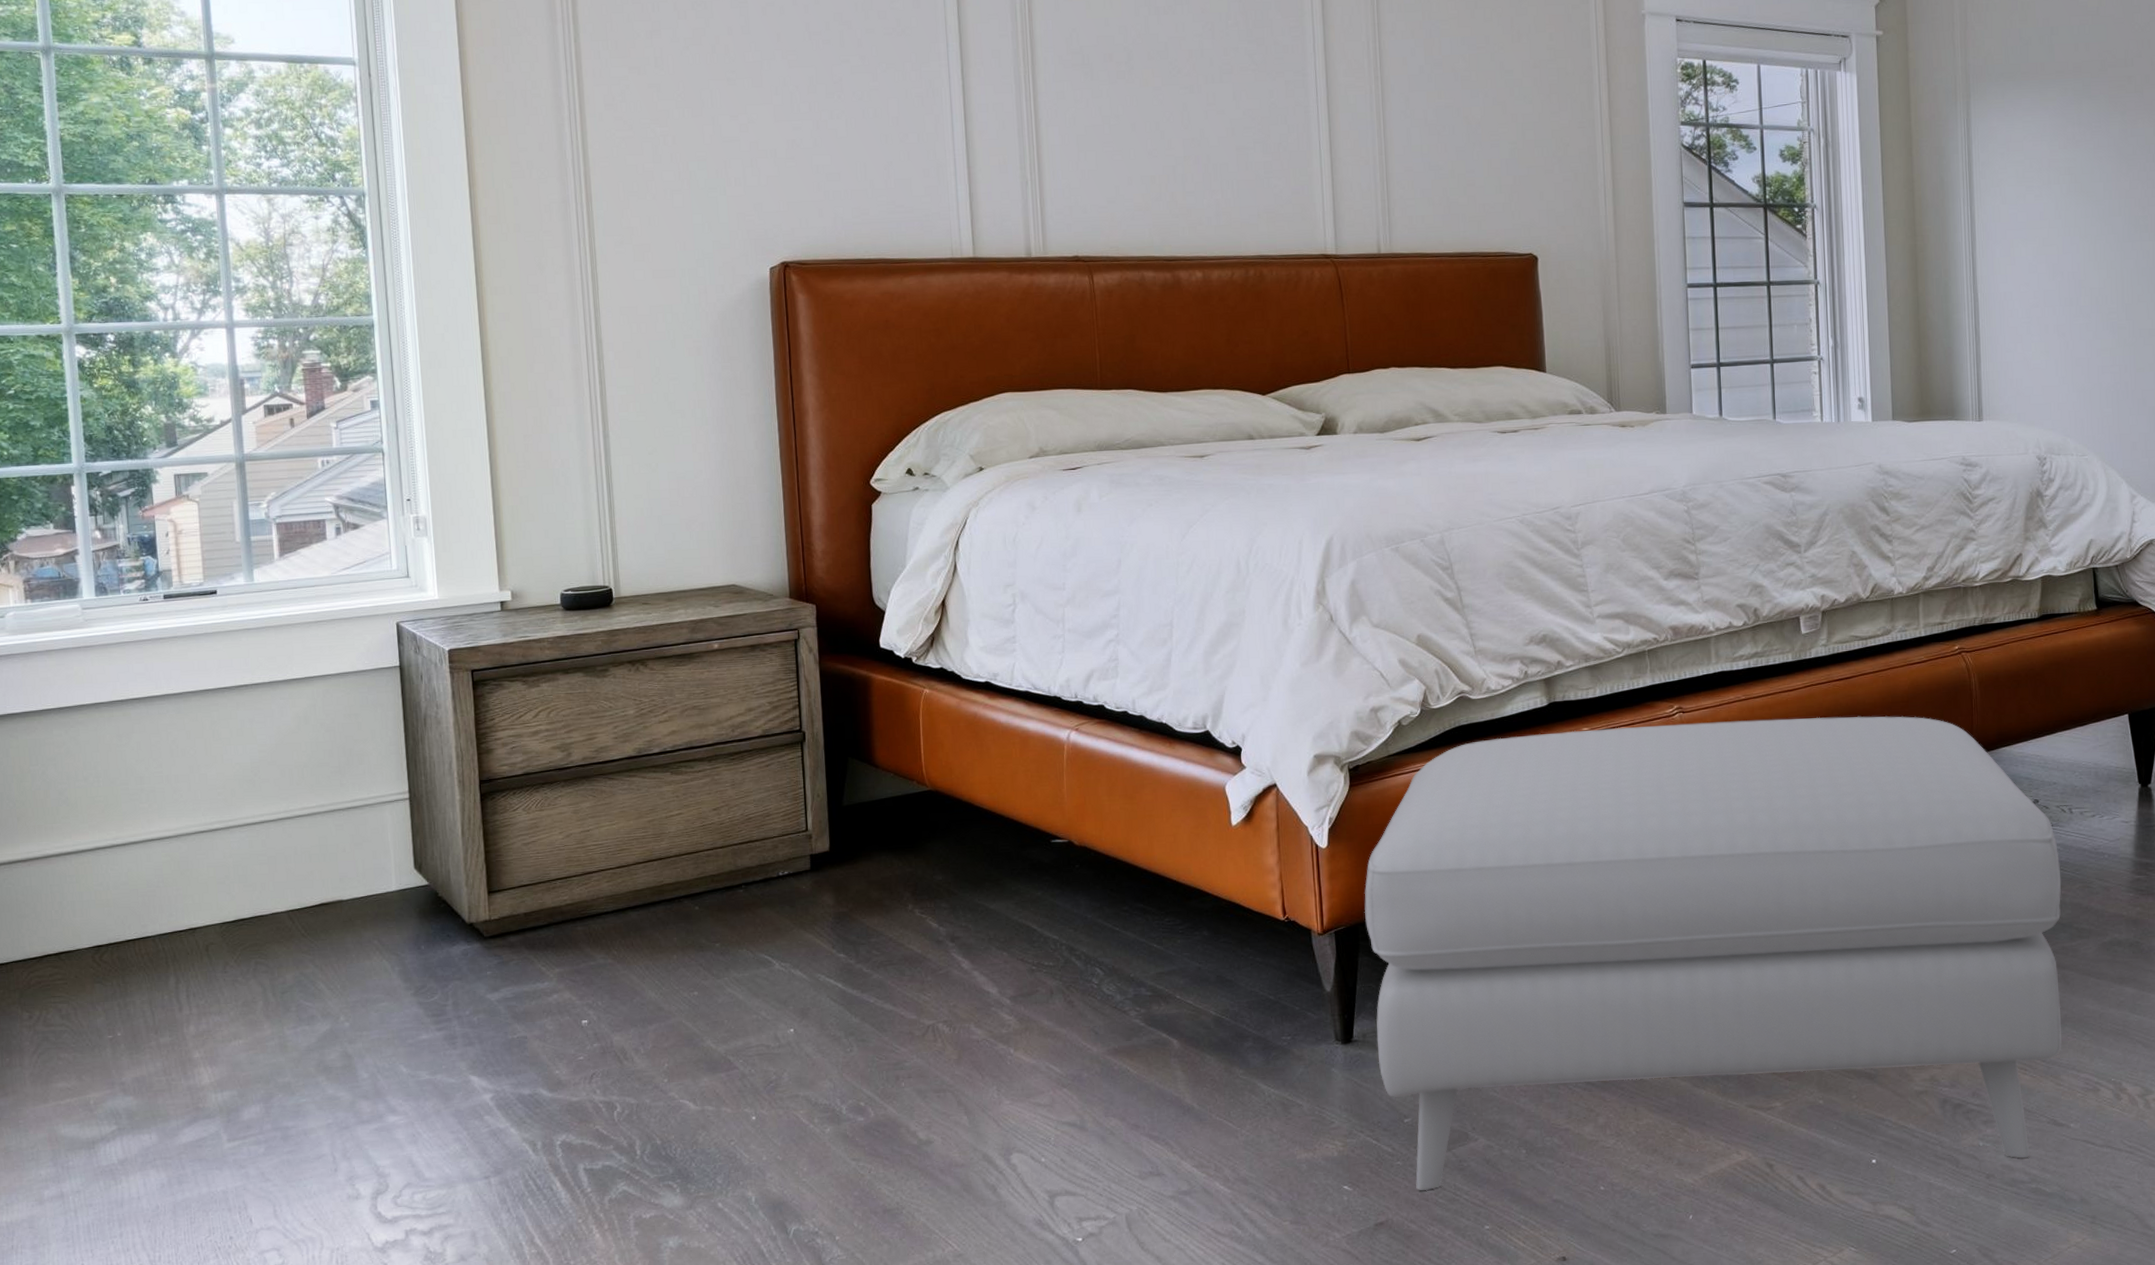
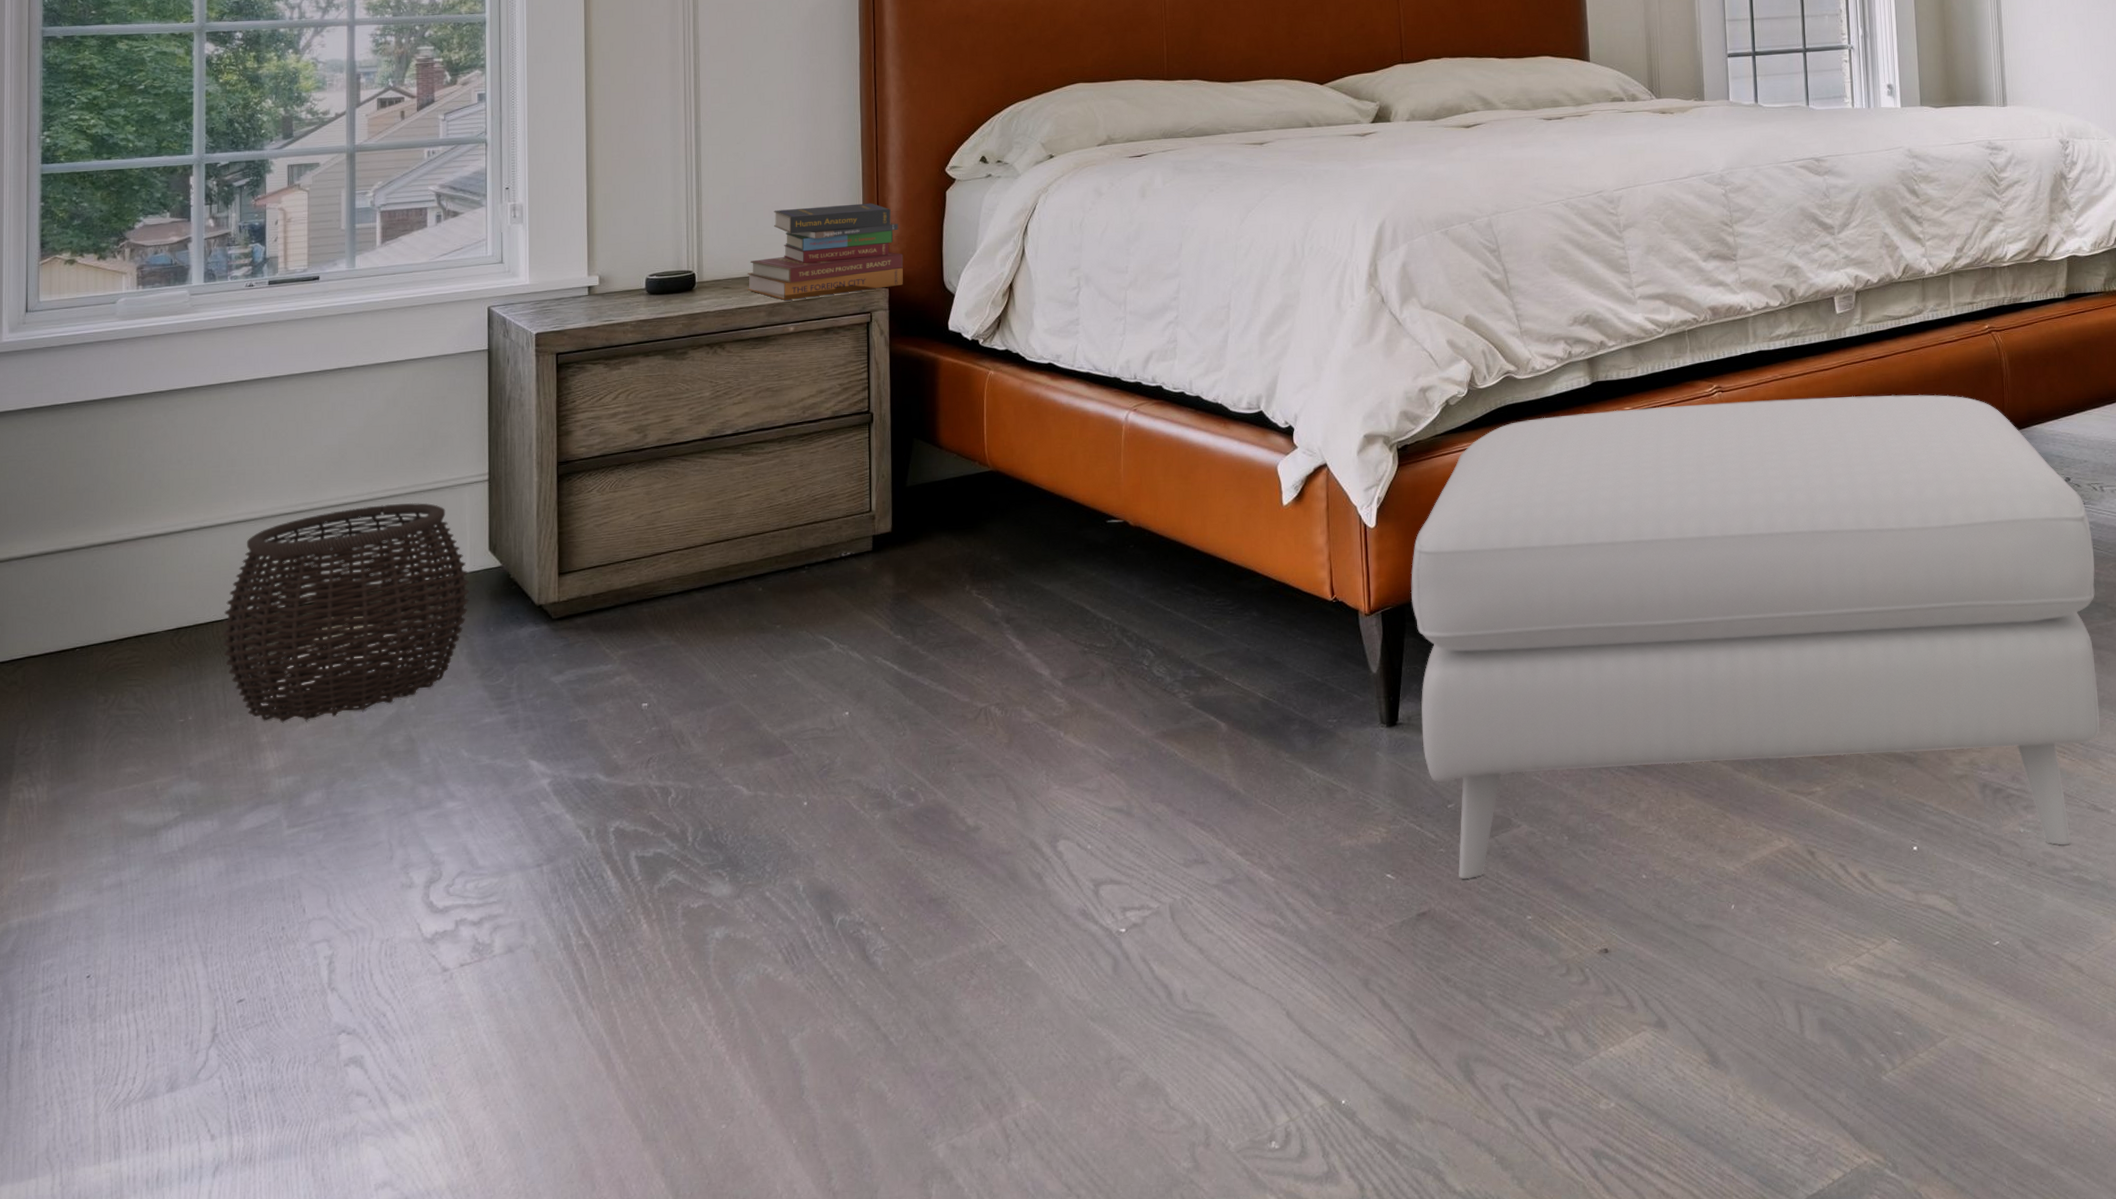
woven basket: none [145,820,398,1038] -> present [222,502,470,722]
books: none [666,516,831,617] -> present [747,203,904,300]

